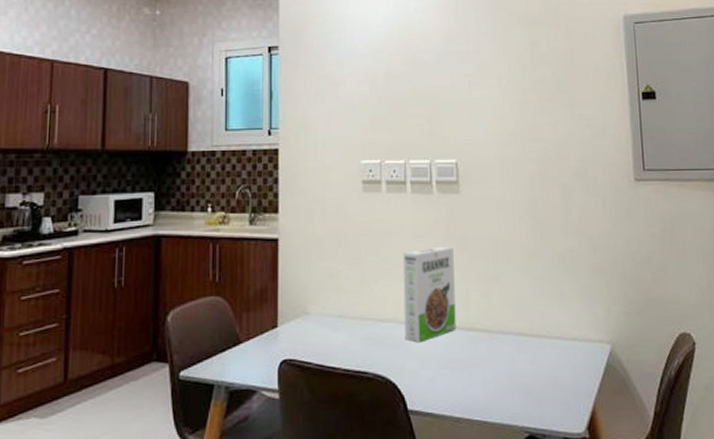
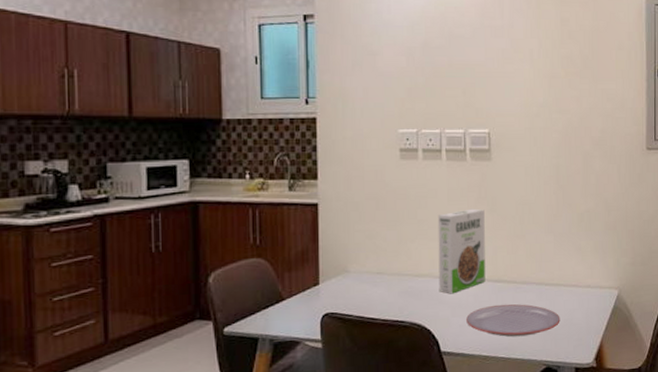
plate: none [436,356,544,397] -> present [466,304,560,337]

